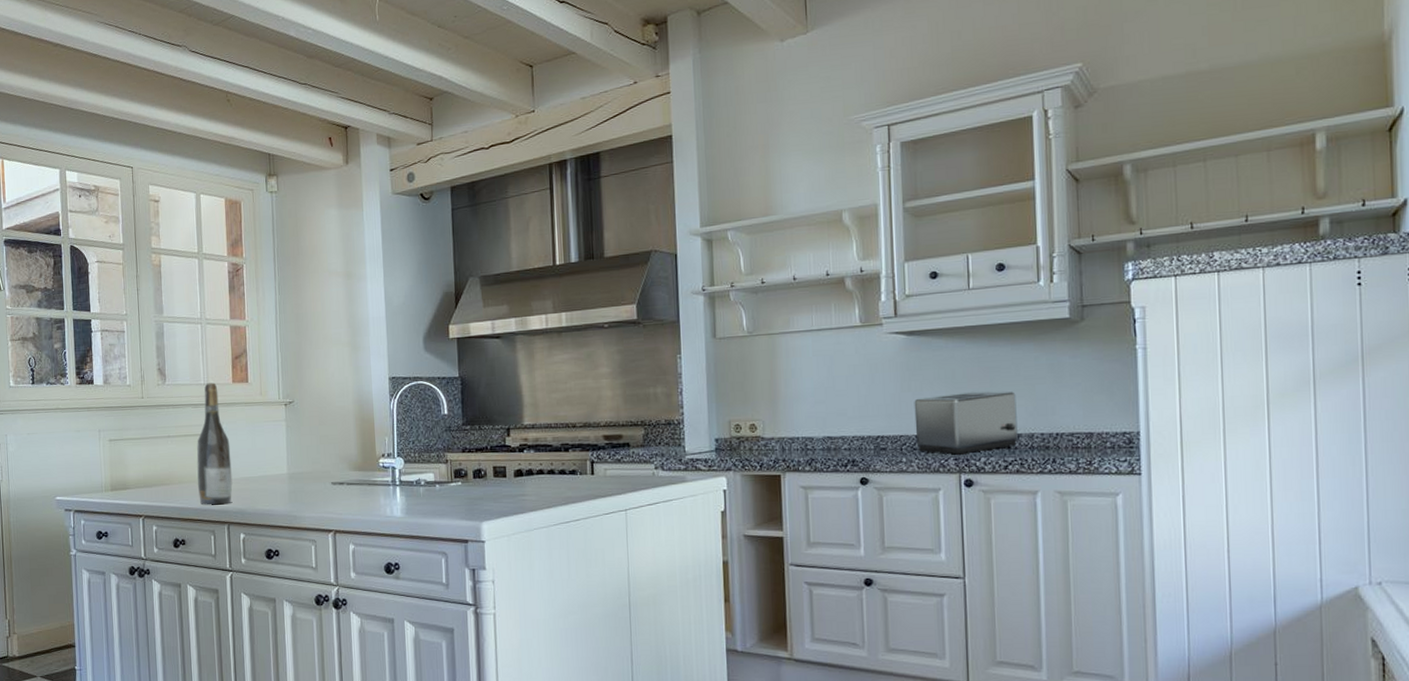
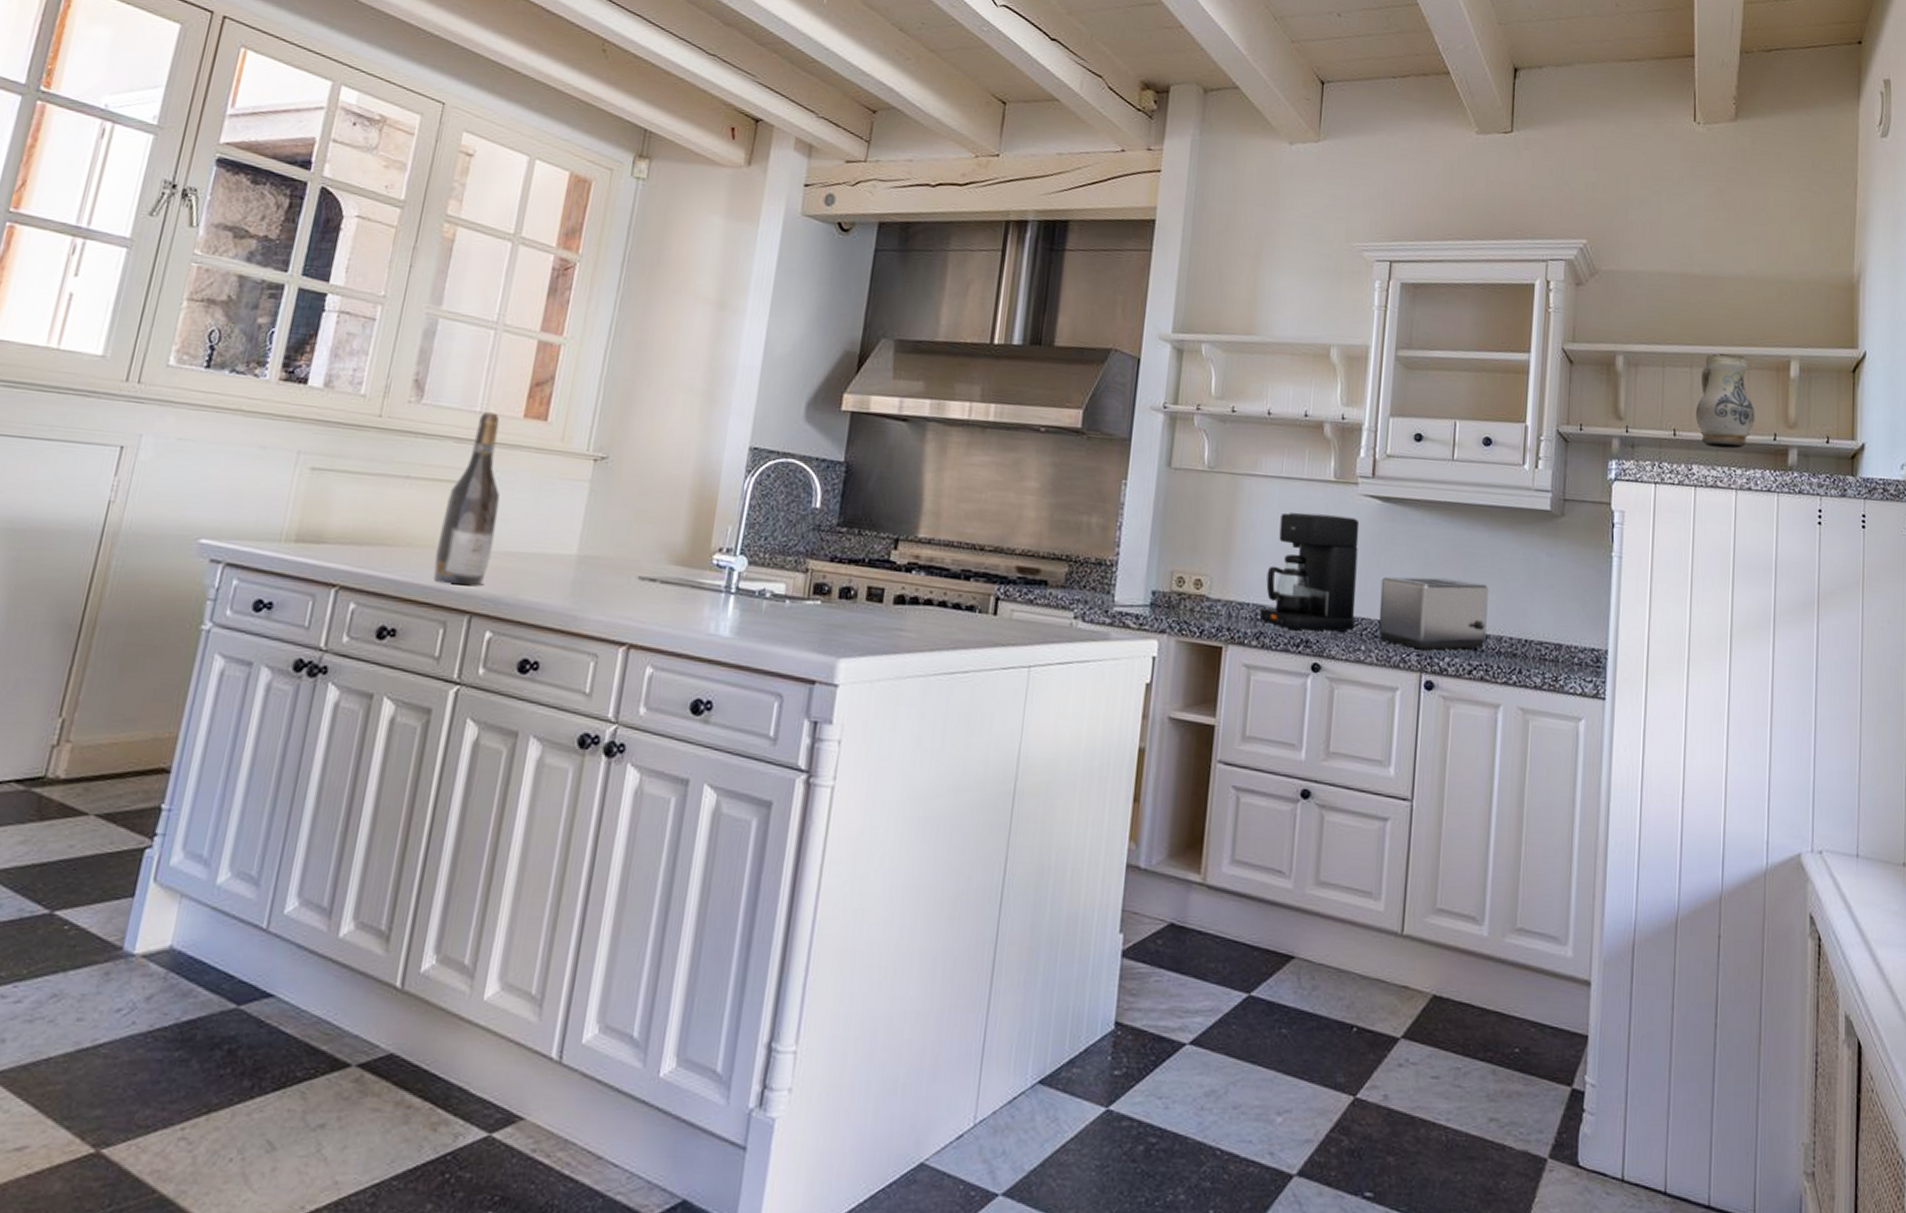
coffee maker: none [808,353,894,454] -> present [1259,512,1360,631]
ceramic pitcher: none [1212,140,1279,232] -> present [1695,354,1755,449]

